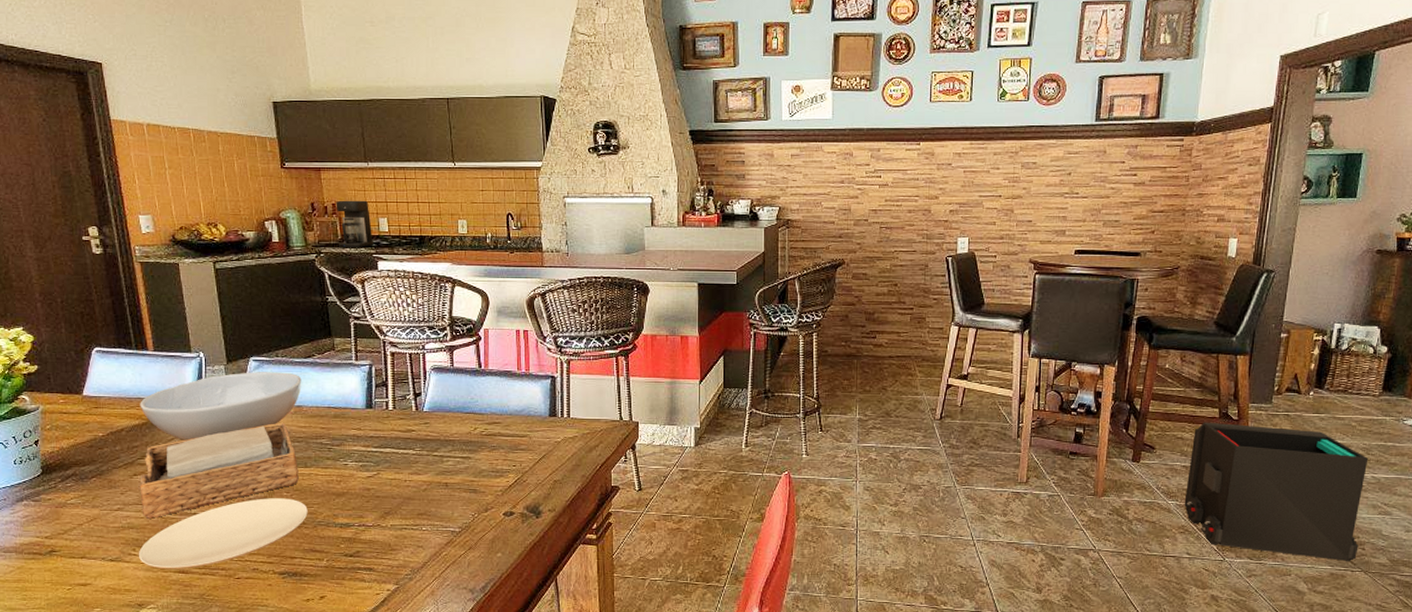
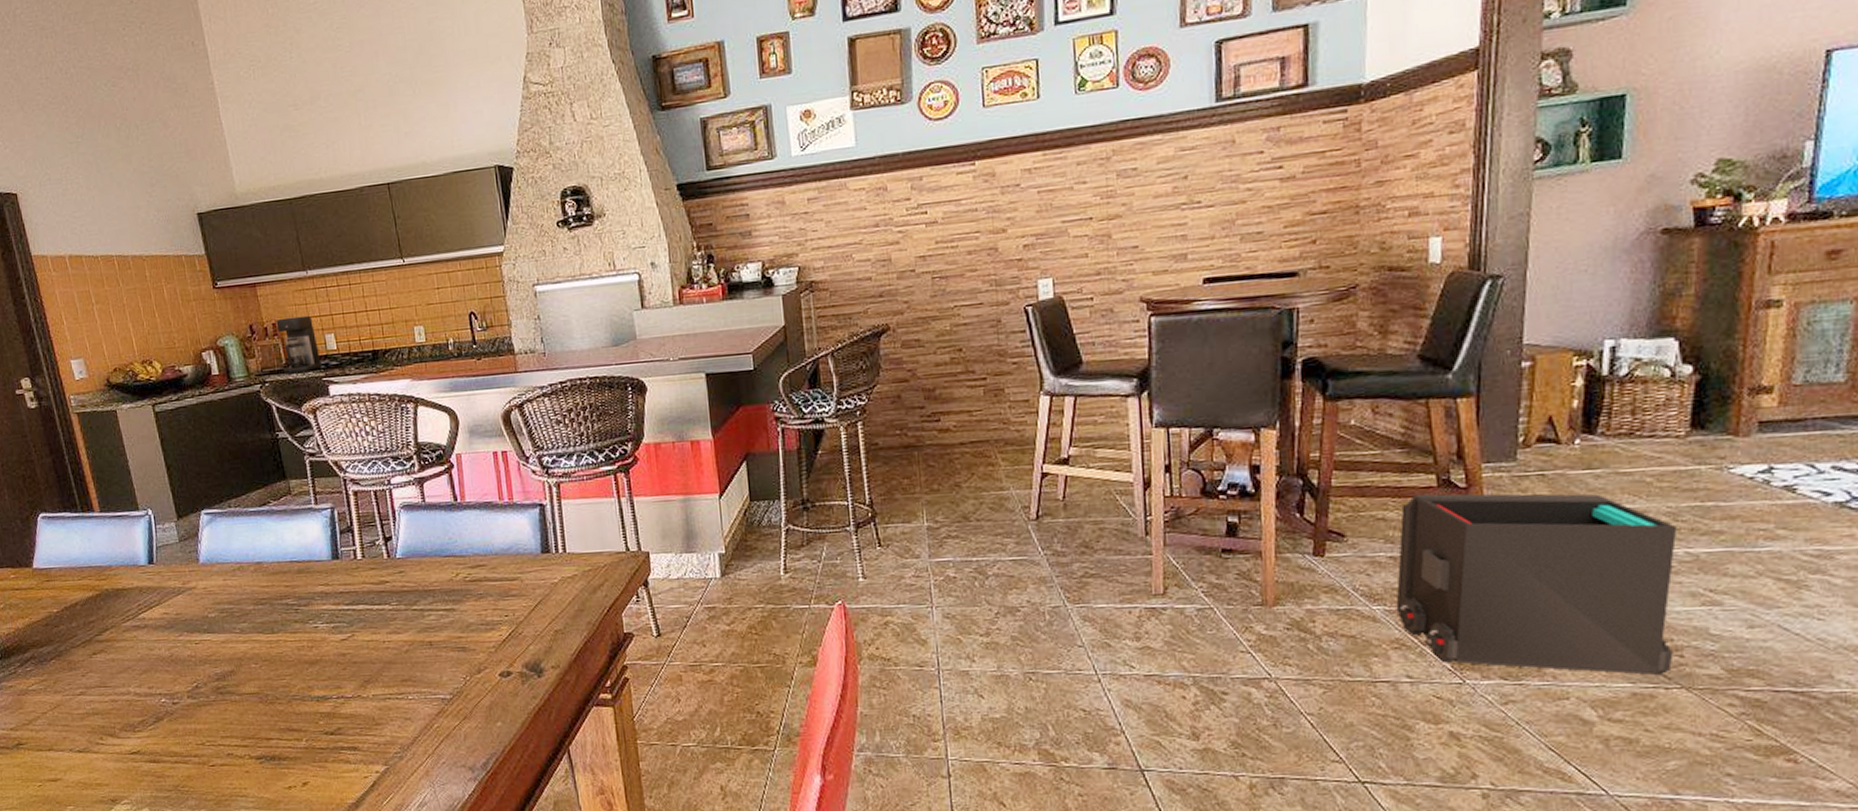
plate: present [138,498,308,570] -> none [106,670,280,760]
napkin holder: present [139,422,299,519] -> none [99,582,267,702]
bowl: present [140,372,302,441] -> none [91,524,260,612]

